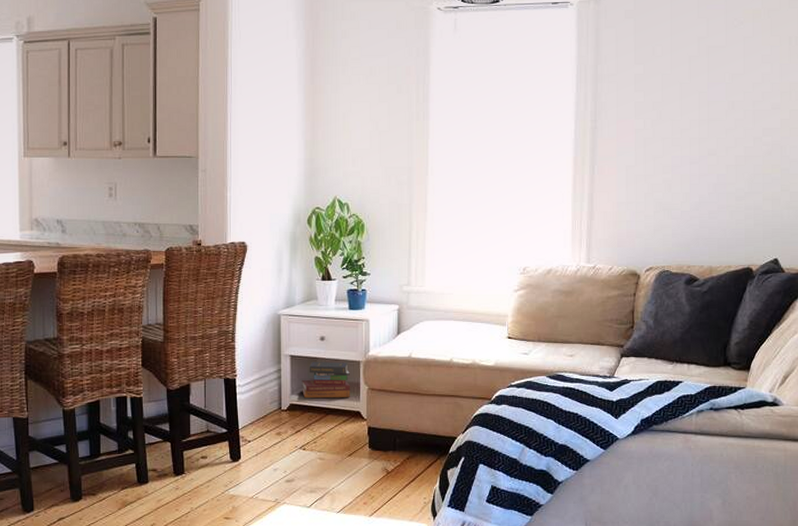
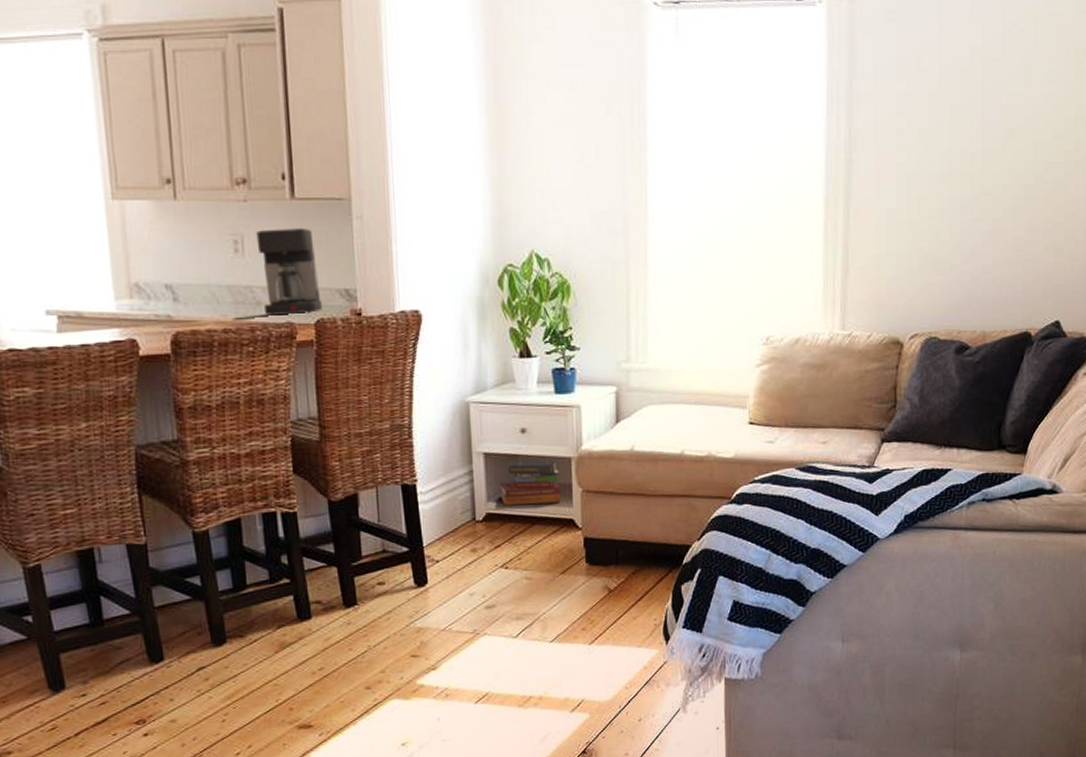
coffee maker: none [126,179,172,244] -> present [256,228,323,316]

